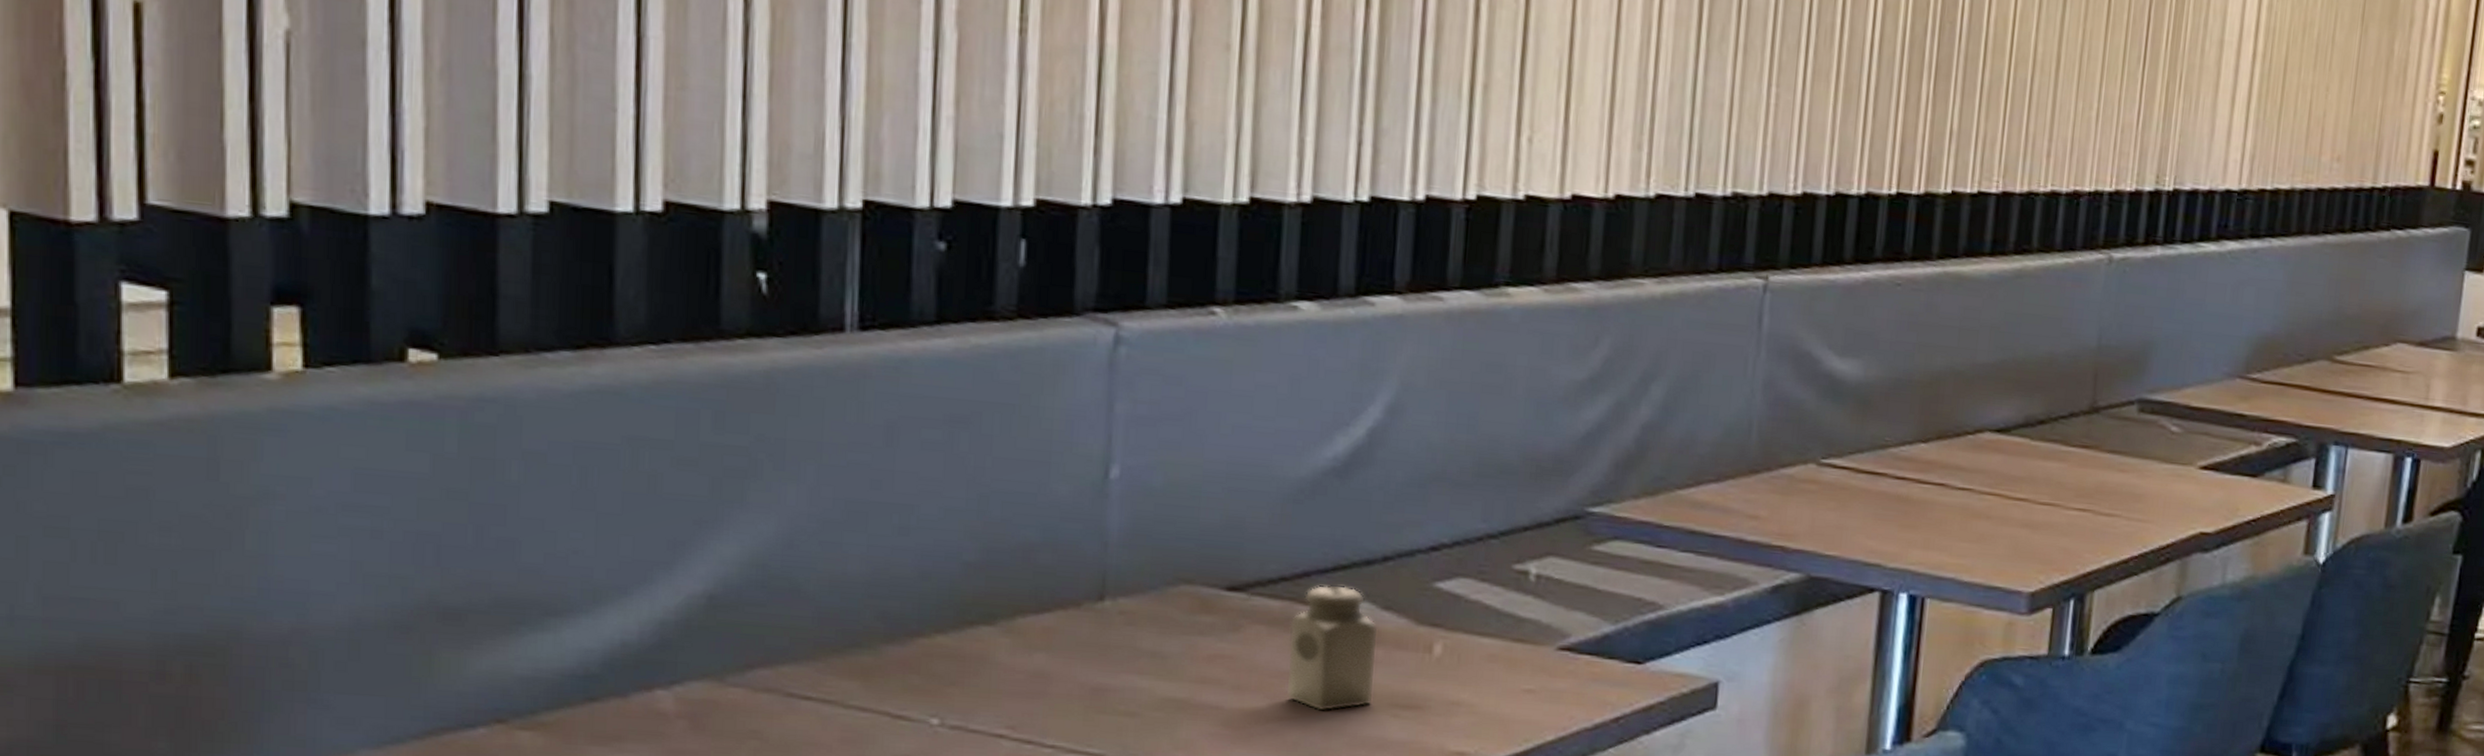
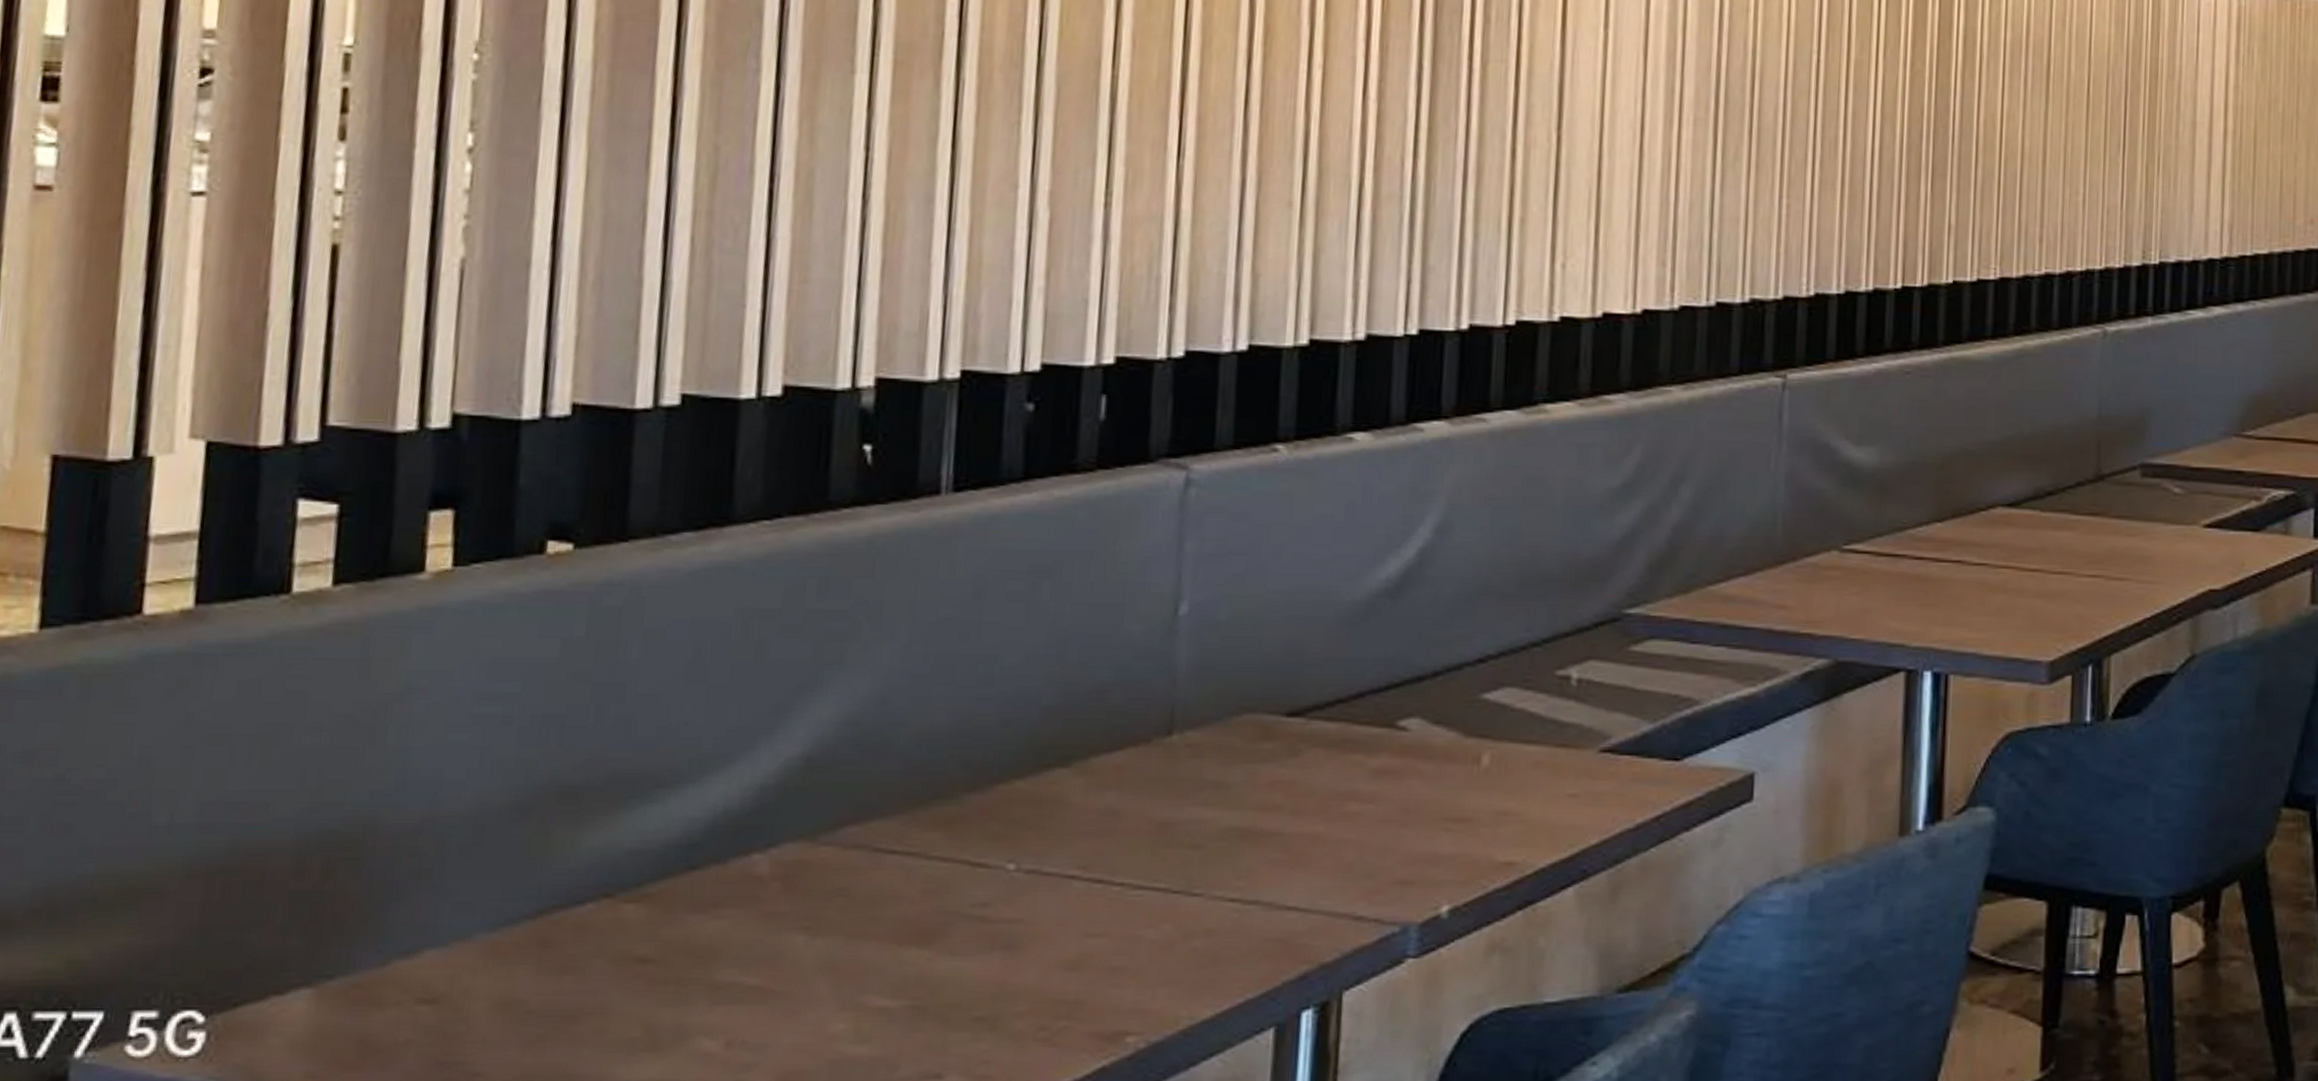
salt shaker: present [1286,584,1378,712] -> none [1342,702,1429,830]

